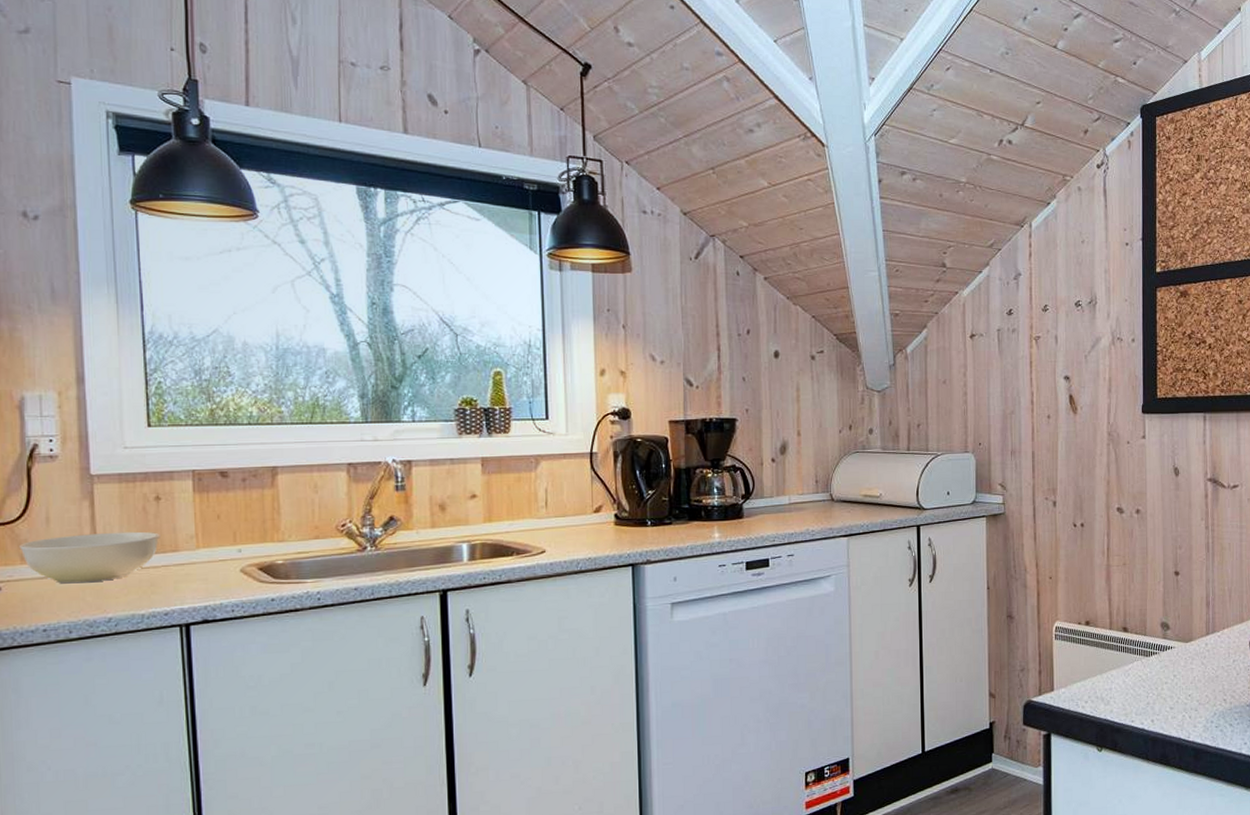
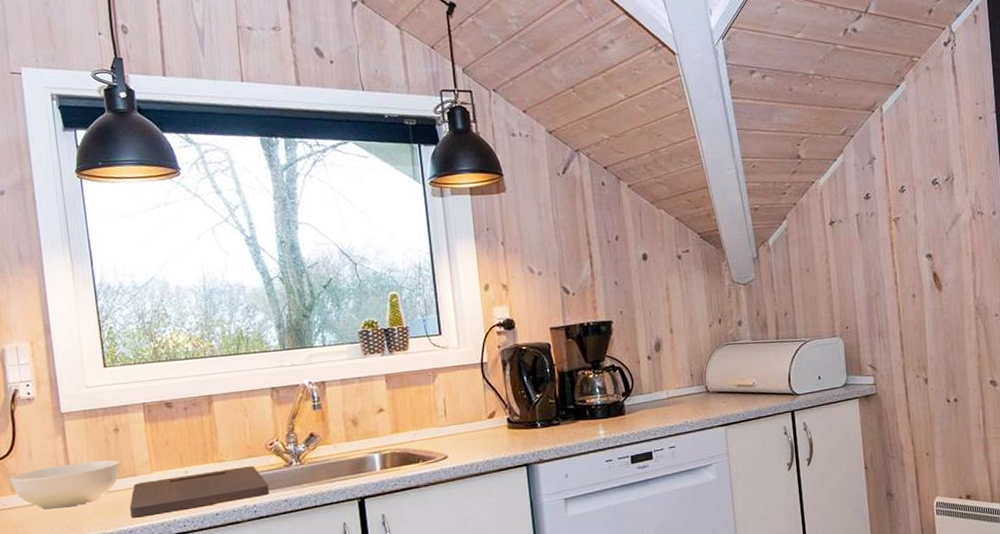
cutting board: none [166,548,338,599] -> present [129,466,270,518]

